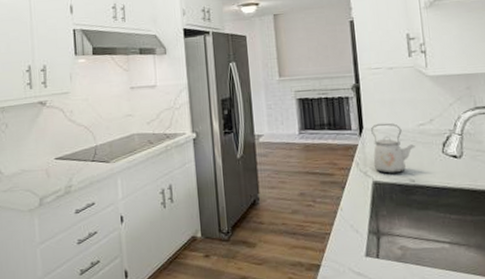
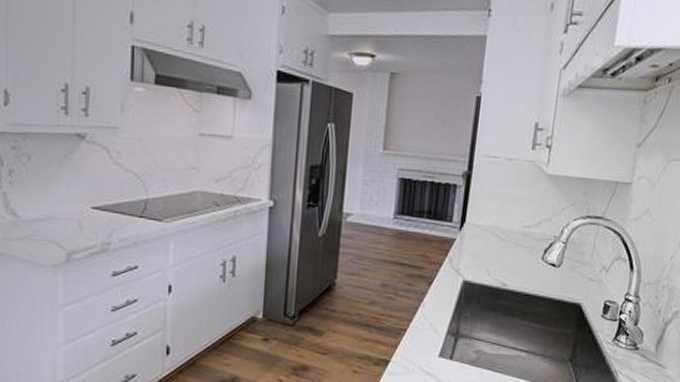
kettle: present [371,123,415,174] -> none [467,219,516,275]

